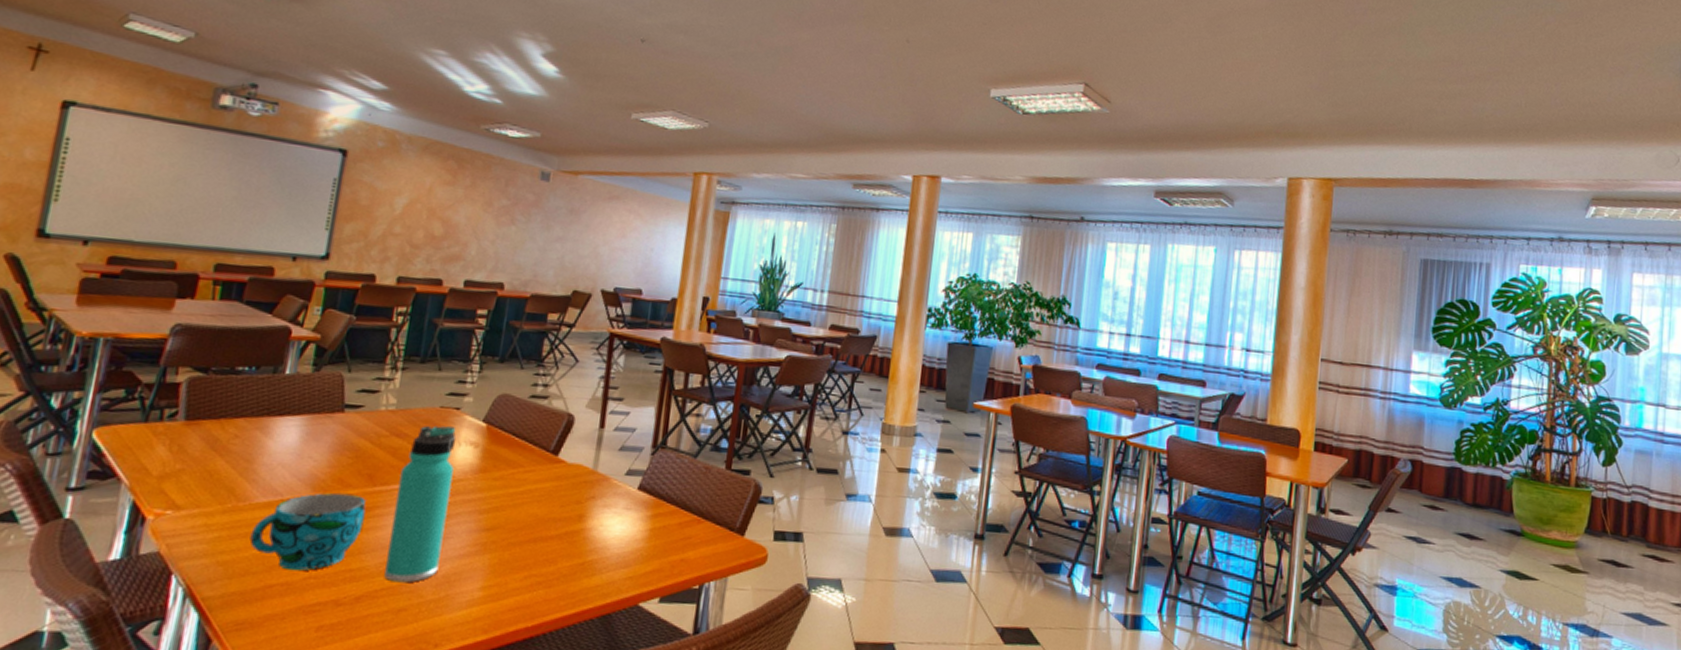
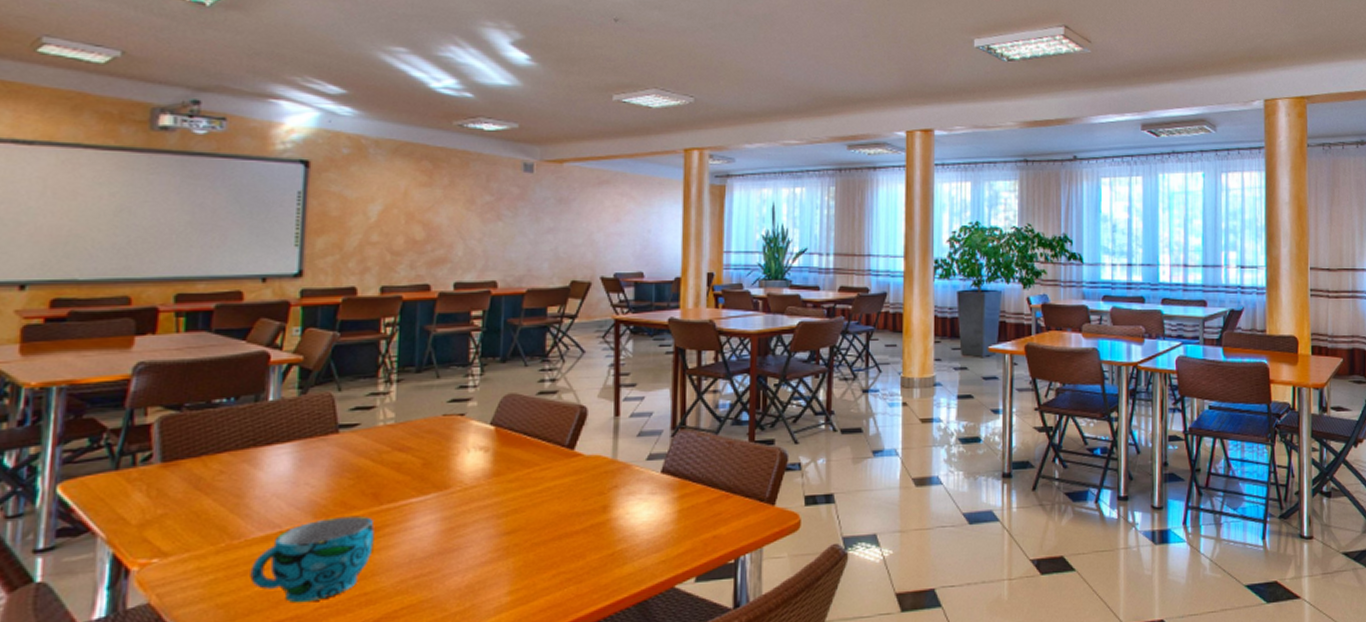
thermos bottle: present [384,425,457,583] -> none [403,434,465,600]

